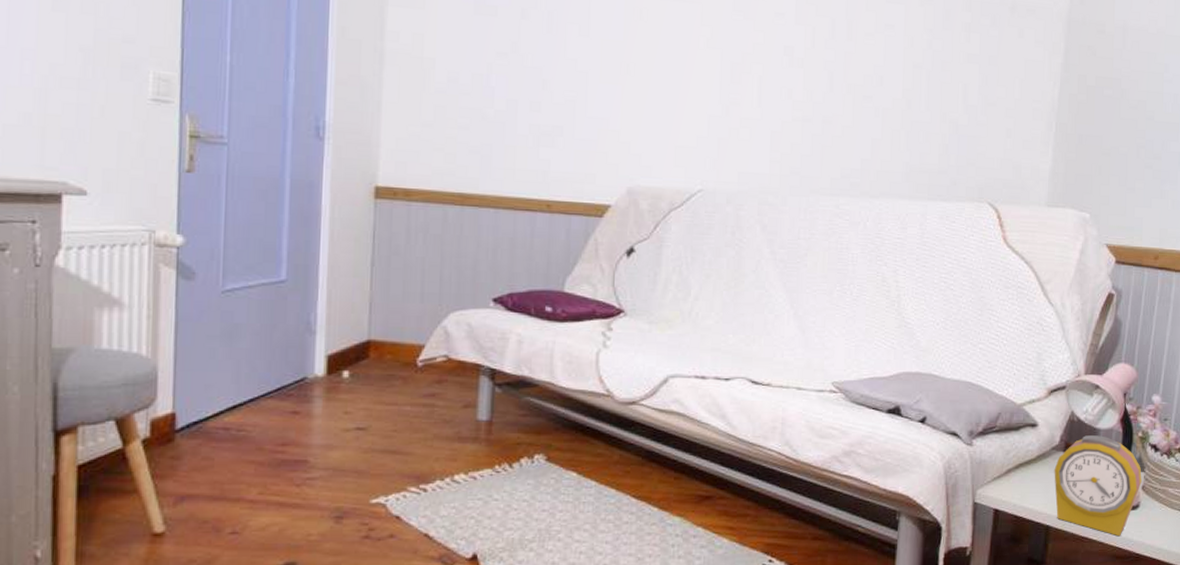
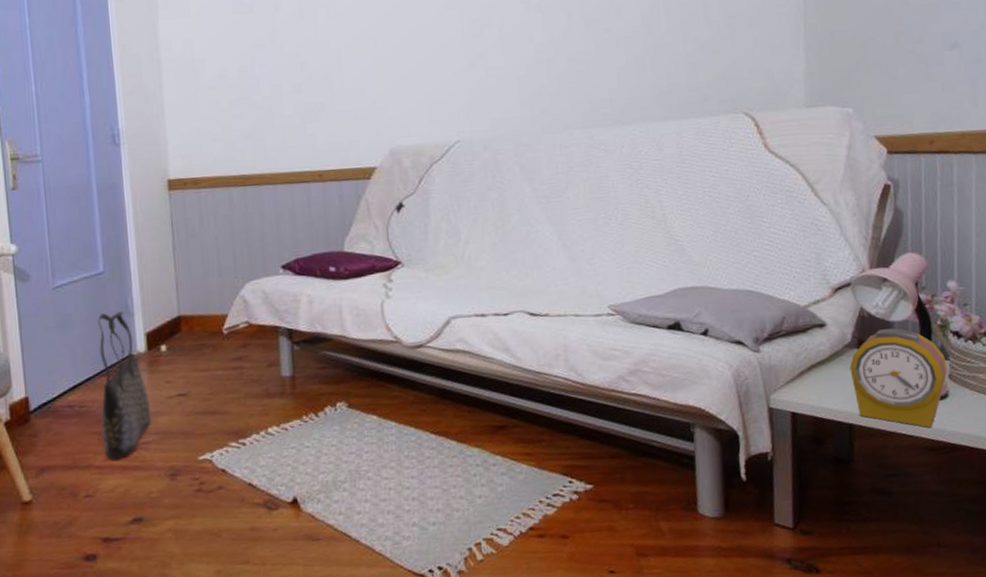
tote bag: none [259,326,321,495] -> present [97,310,151,460]

